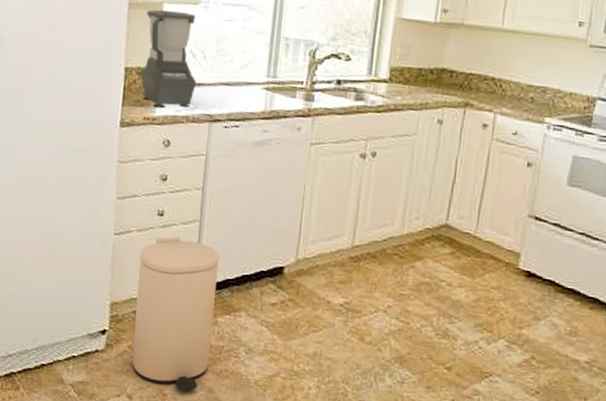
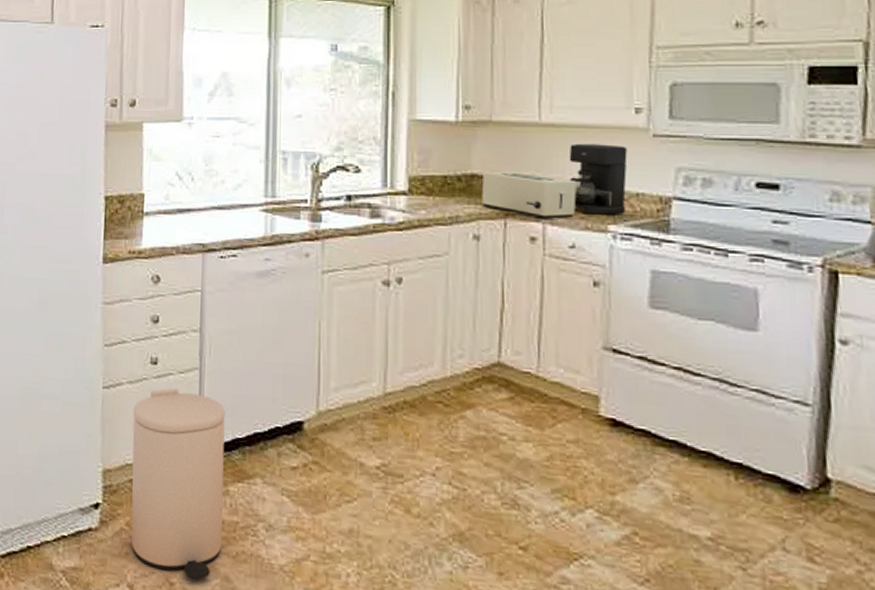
blender: present [140,9,197,108] -> none [122,130,185,240]
toaster: none [448,67,525,110] -> present [481,171,577,219]
coffee maker: none [520,48,568,110] -> present [569,143,628,216]

